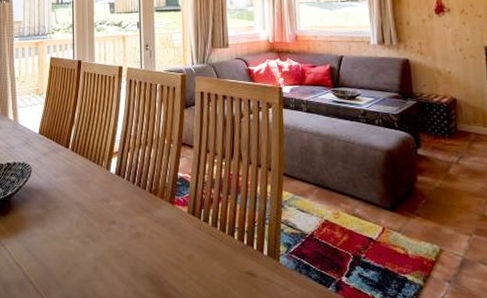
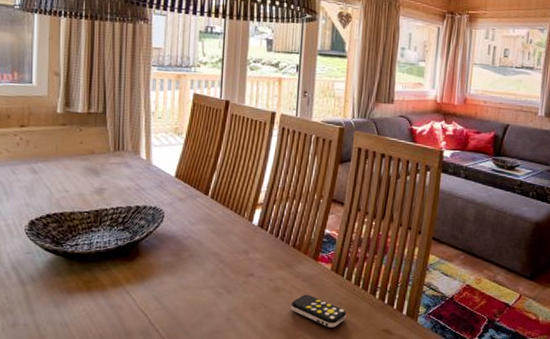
remote control: none [152,239,207,272] -> present [290,294,346,328]

